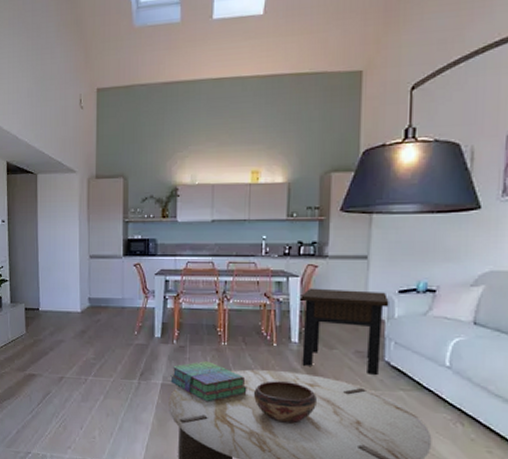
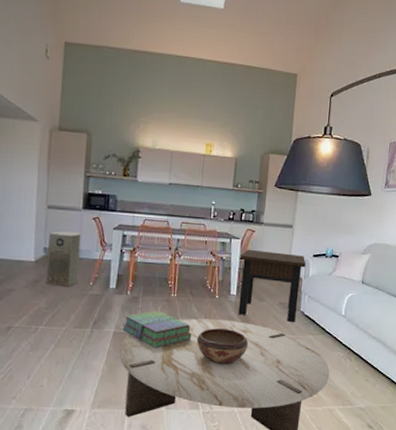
air purifier: none [92,280,123,337] -> present [46,231,81,287]

